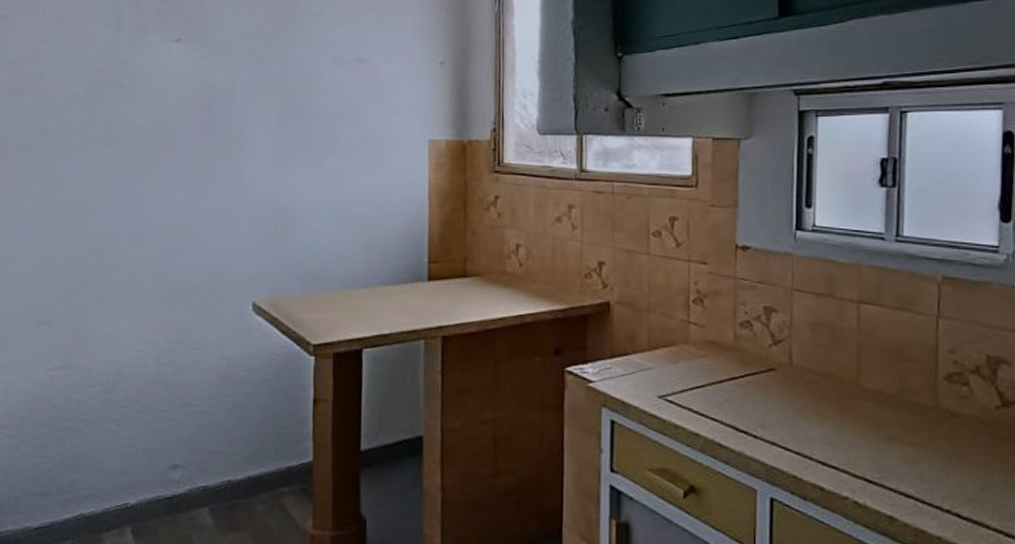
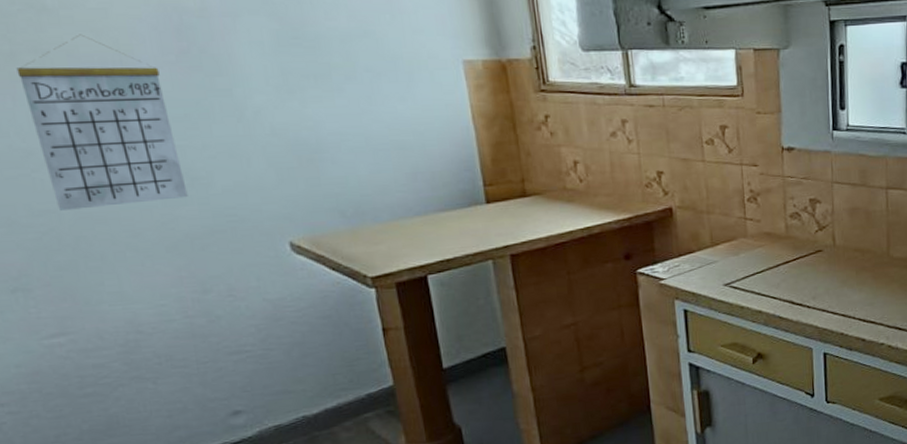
calendar: none [88,108,188,256] -> present [16,34,188,210]

